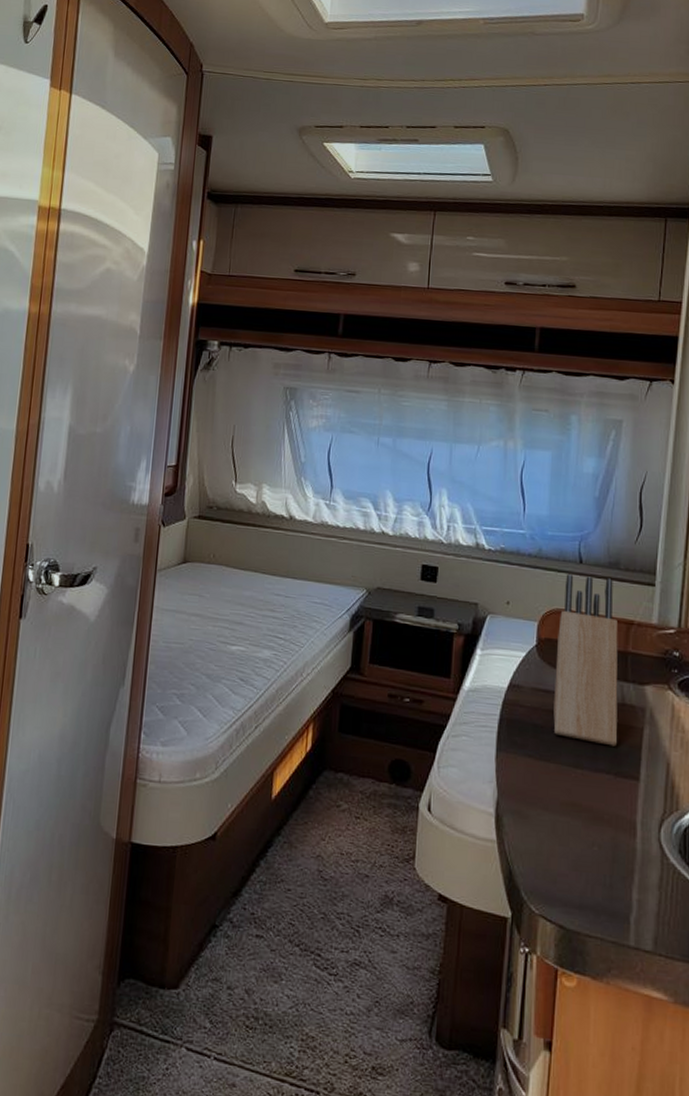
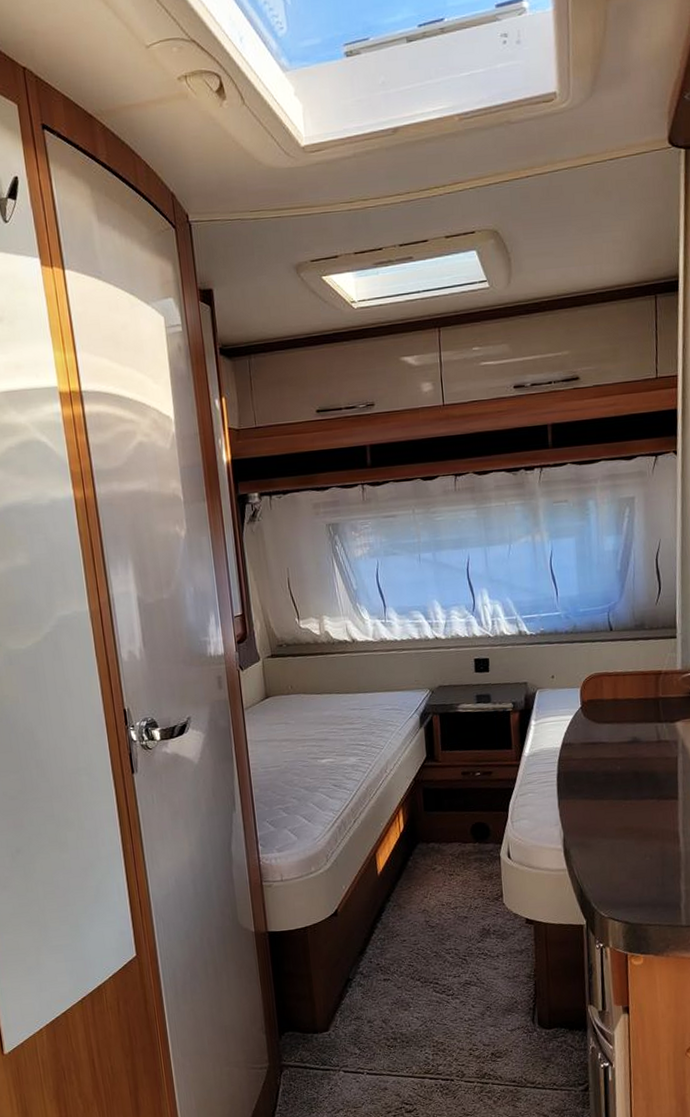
knife block: present [553,573,618,747] -> none [598,639,657,777]

